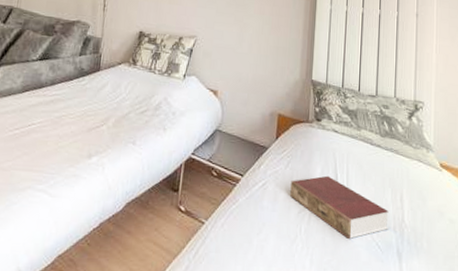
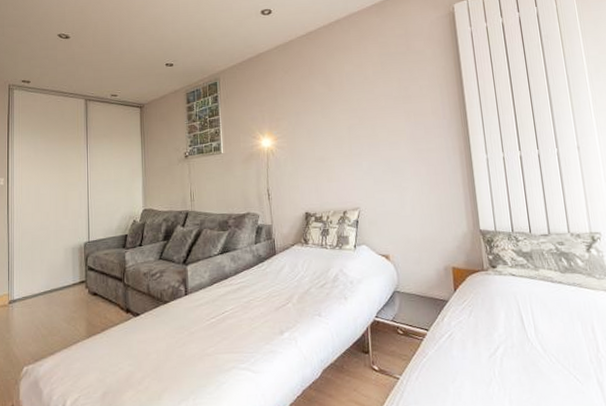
book: present [290,175,389,239] -> none [476,318,584,375]

